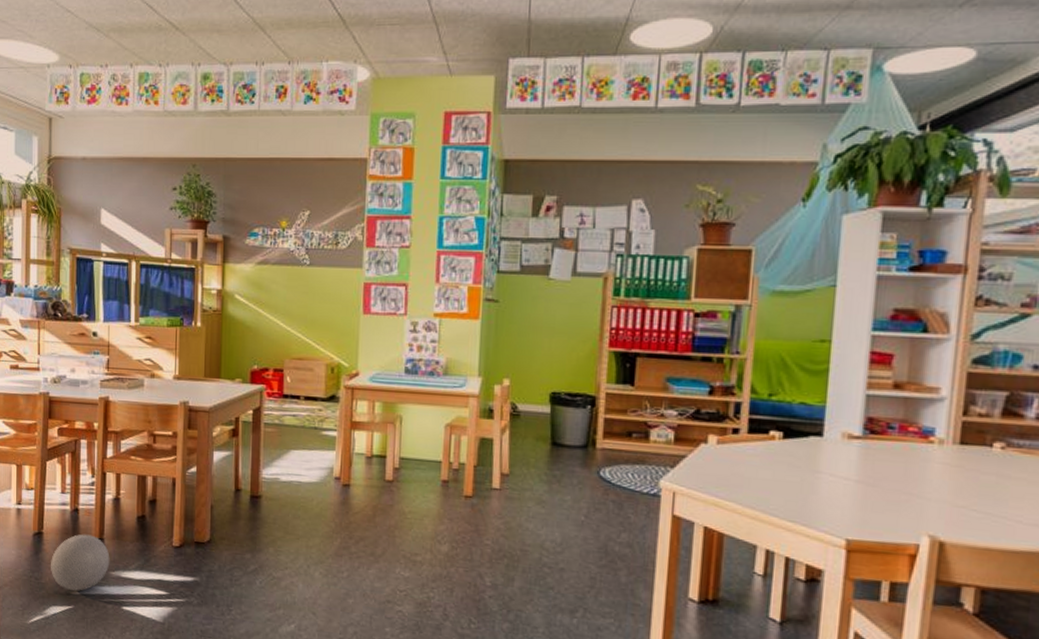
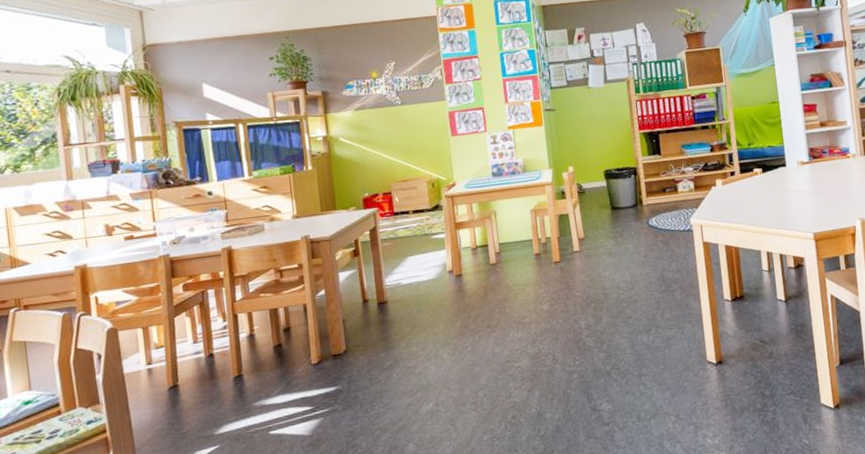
ball: present [51,534,110,592] -> none [190,374,252,432]

